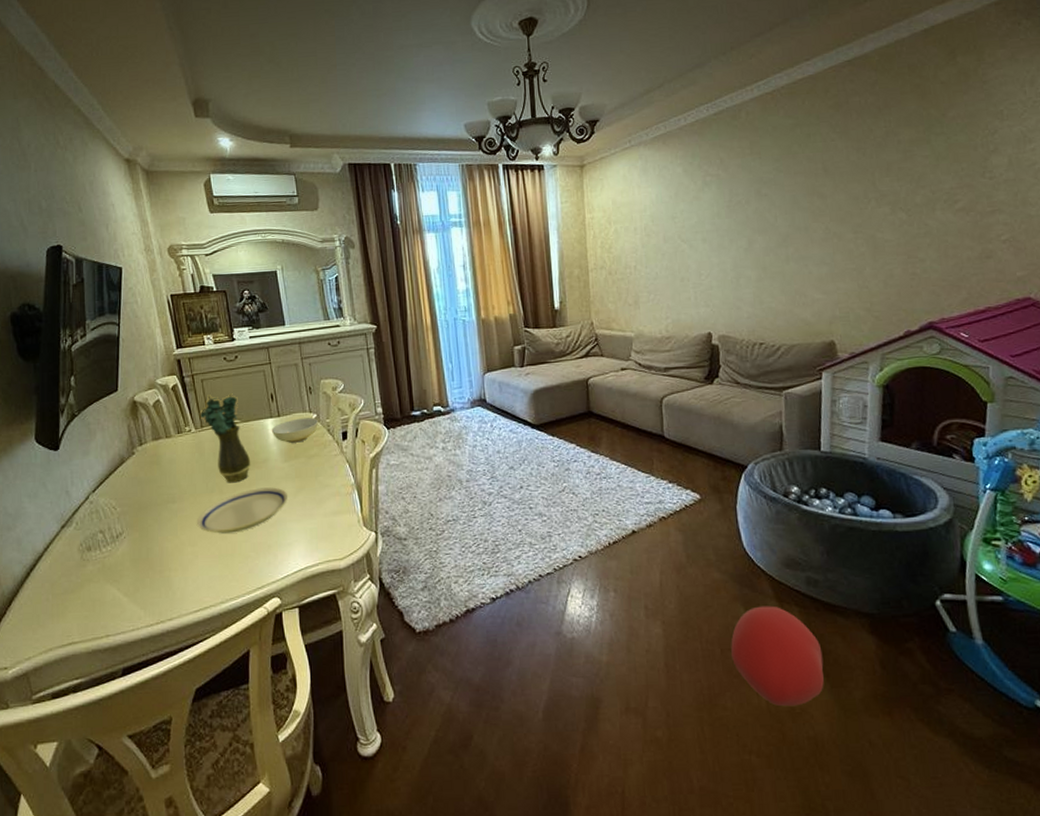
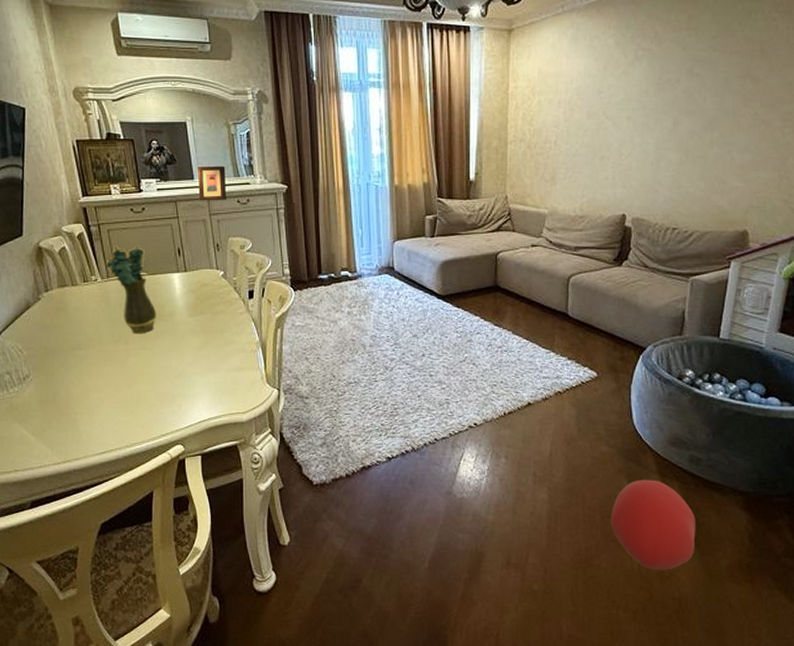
plate: present [197,487,288,534] -> none [103,340,194,382]
bowl: present [271,418,318,443] -> none [177,275,225,298]
picture frame: none [288,310,318,346] -> present [197,165,227,201]

